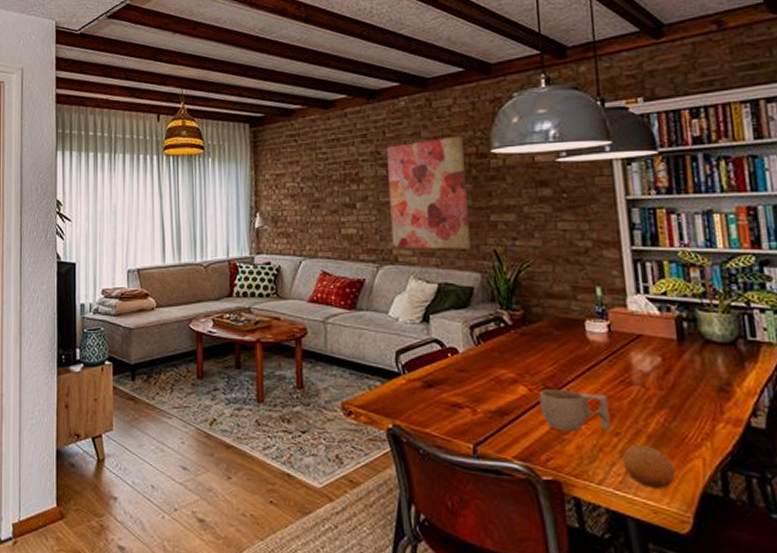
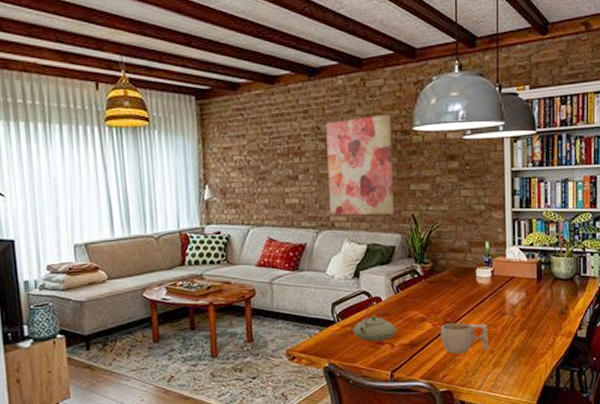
teapot: none [421,354,481,404] -> present [352,302,398,342]
fruit: present [622,444,676,488] -> none [495,357,528,387]

